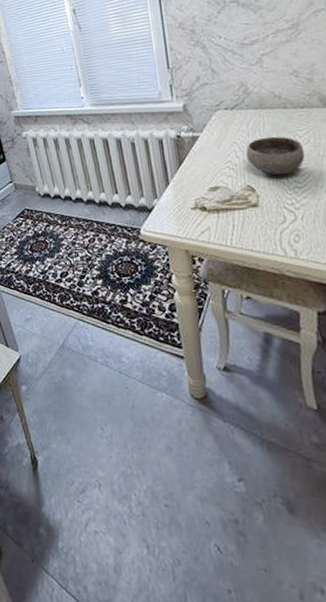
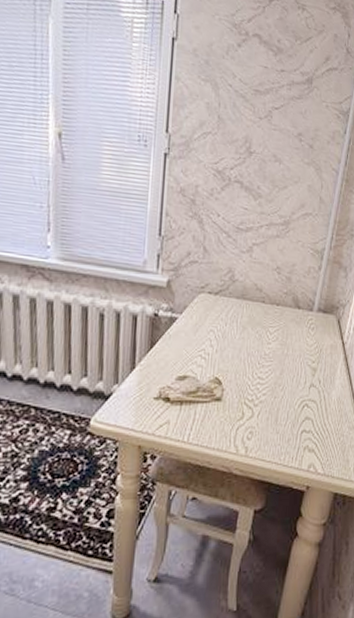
bowl: present [246,136,305,176] -> none [220,329,272,370]

